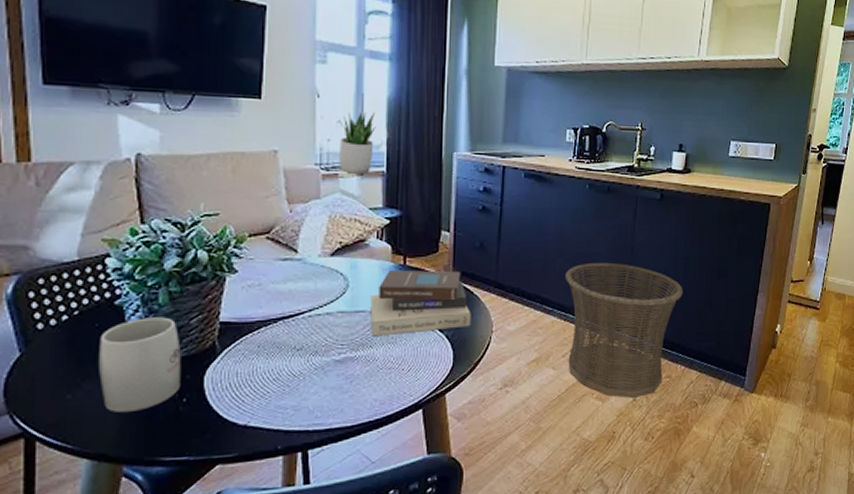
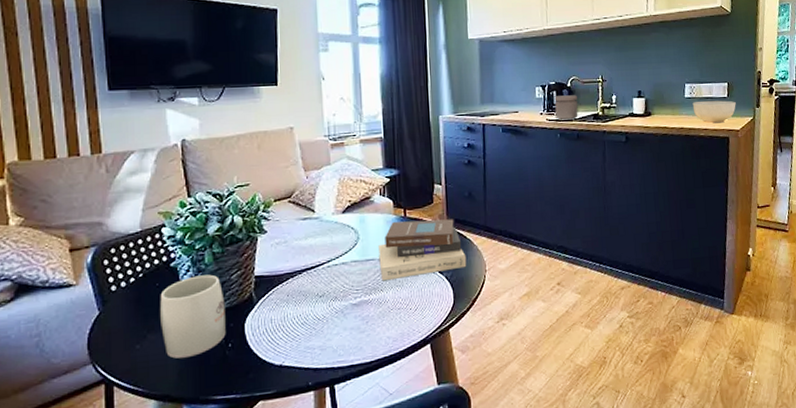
planter: present [339,112,376,175] -> none [343,88,372,143]
basket: present [564,262,683,398] -> none [546,201,656,325]
jar: none [586,141,612,170] -> present [554,95,578,120]
bowl: none [736,161,782,188] -> present [692,100,736,123]

